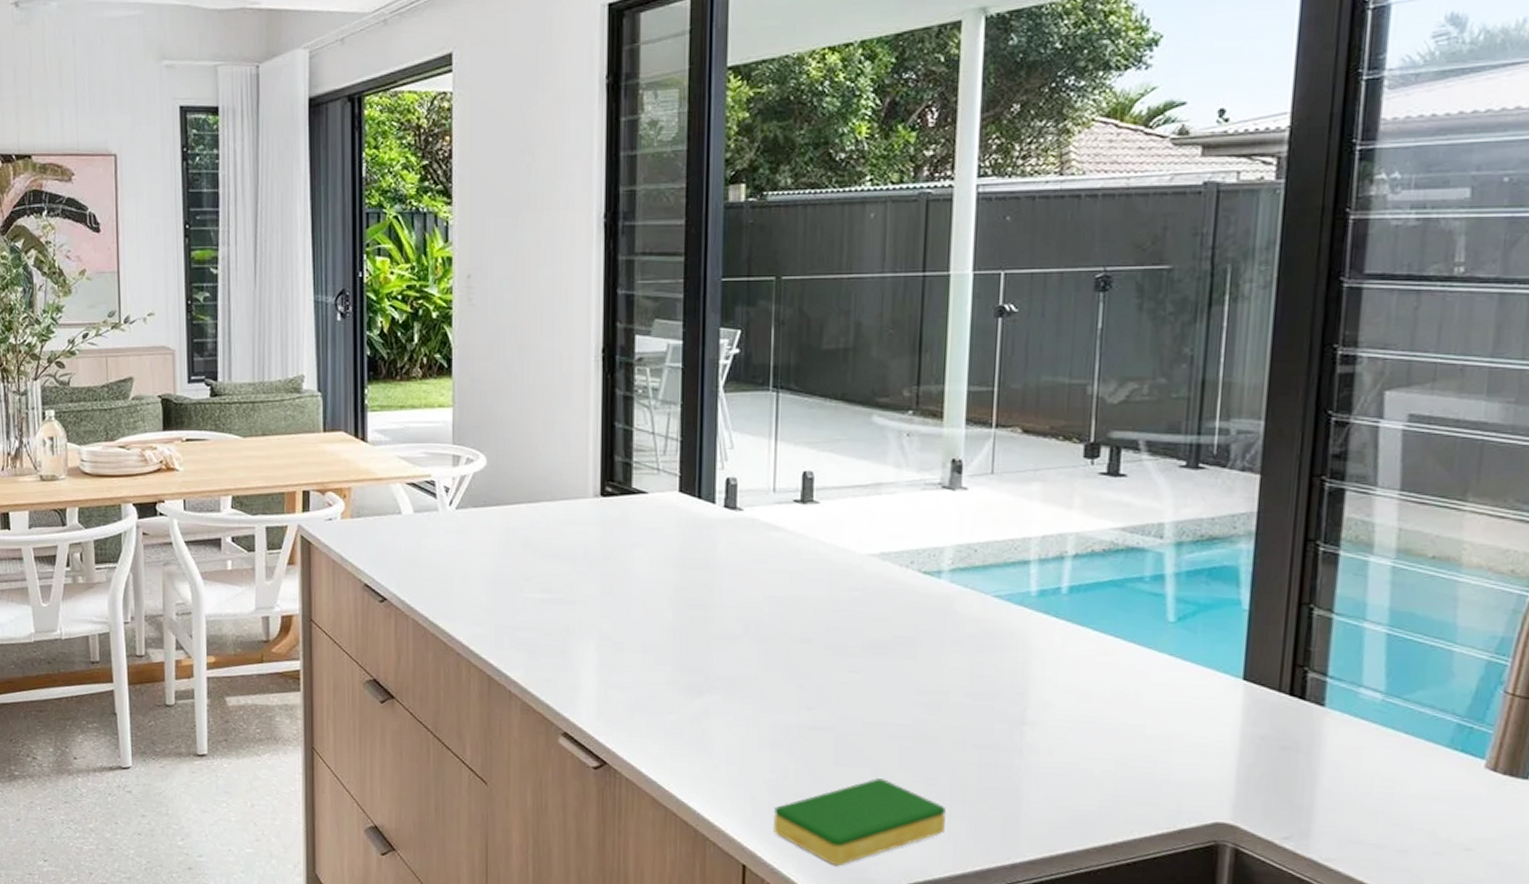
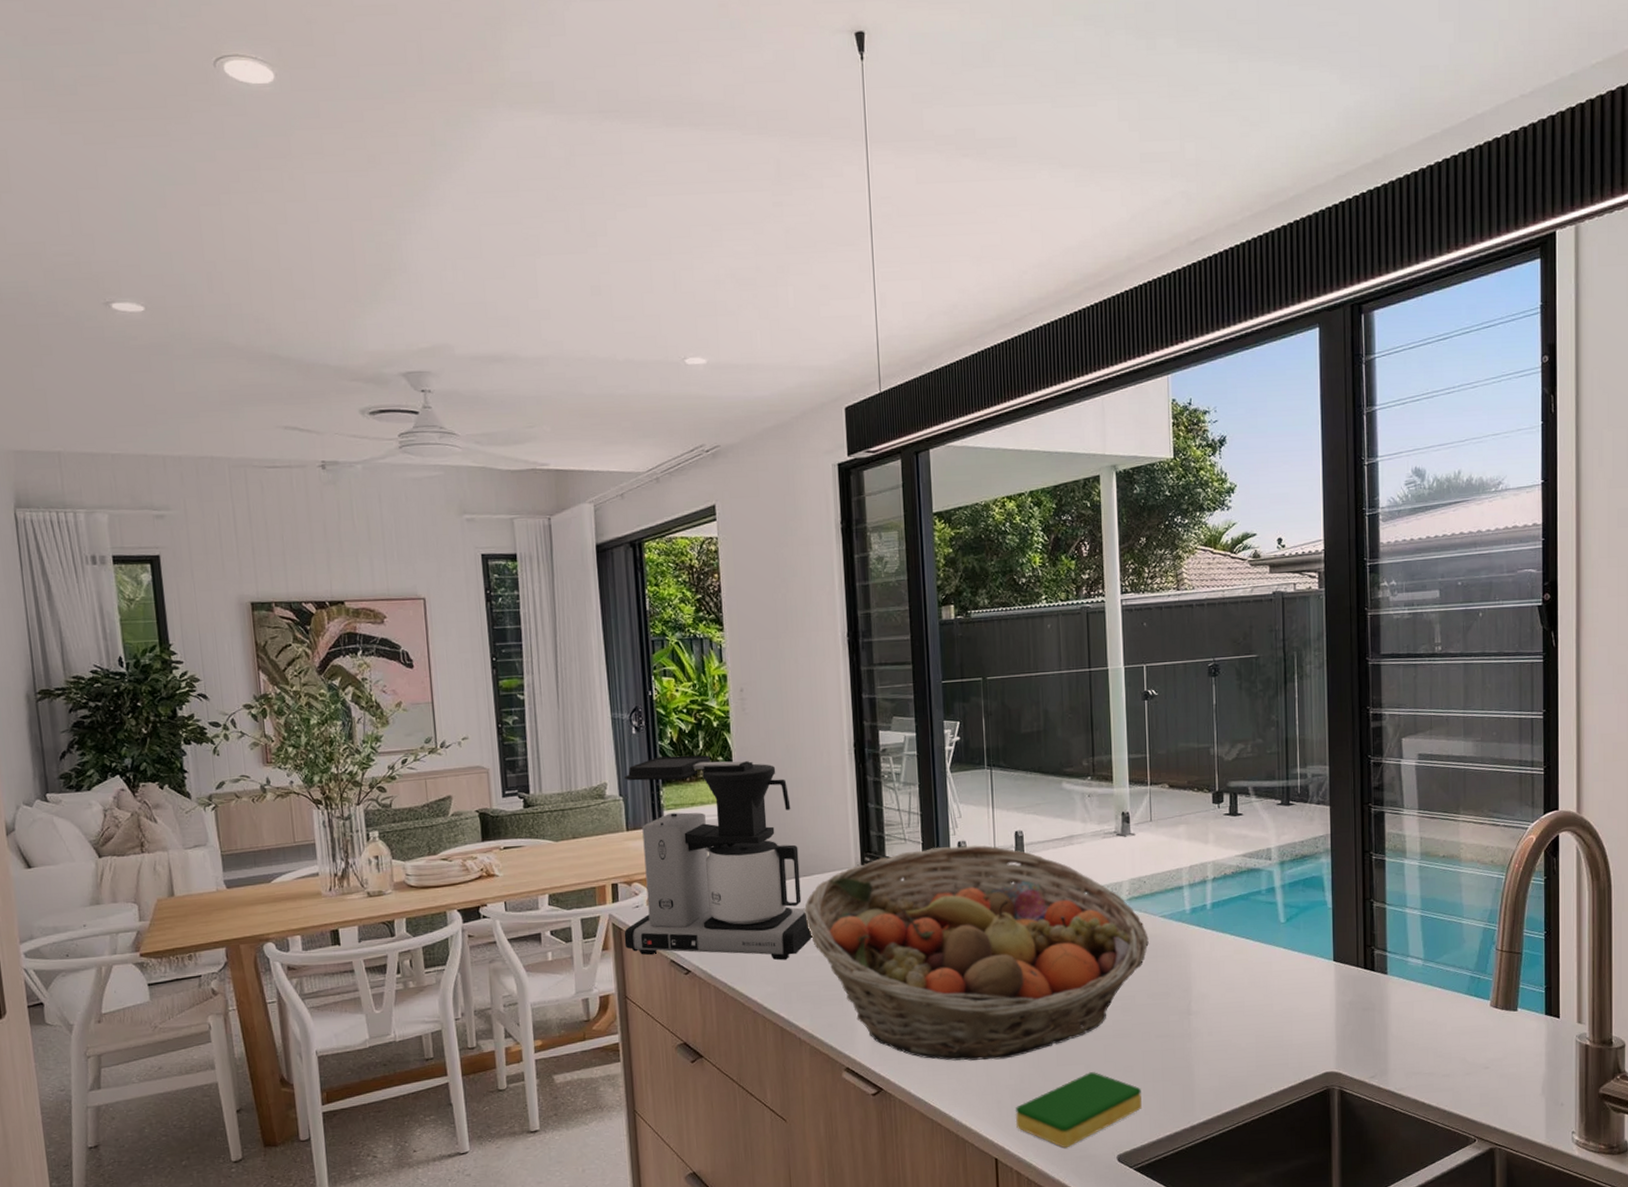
coffee maker: none [313,349,534,599] -> present [624,755,812,960]
fruit basket: none [527,483,975,748] -> present [804,845,1149,1061]

